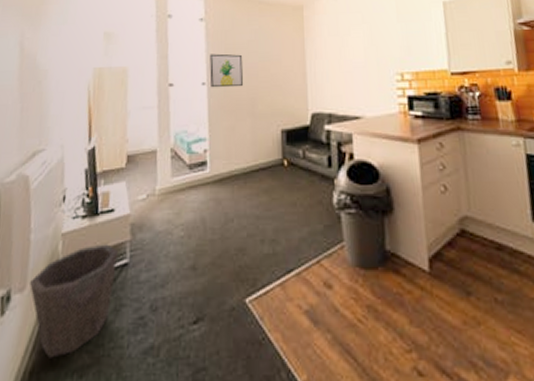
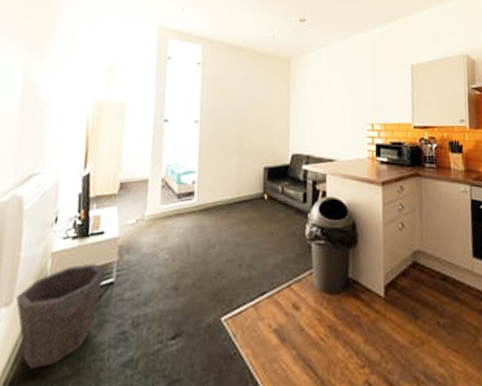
wall art: present [209,53,243,88] -> none [202,95,234,127]

